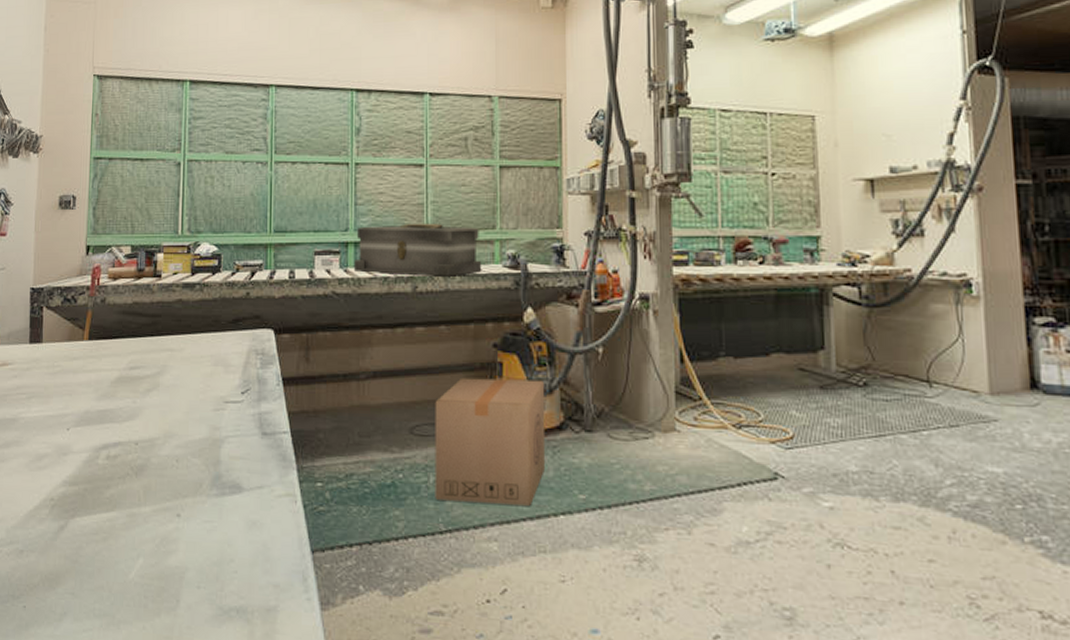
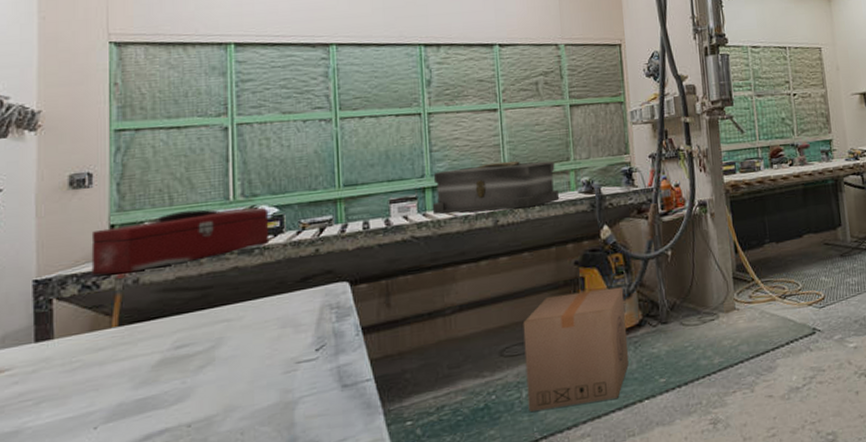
toolbox: none [71,240,209,293] -> present [91,207,270,276]

